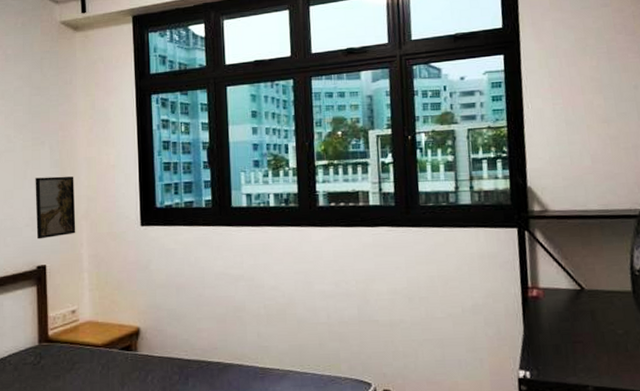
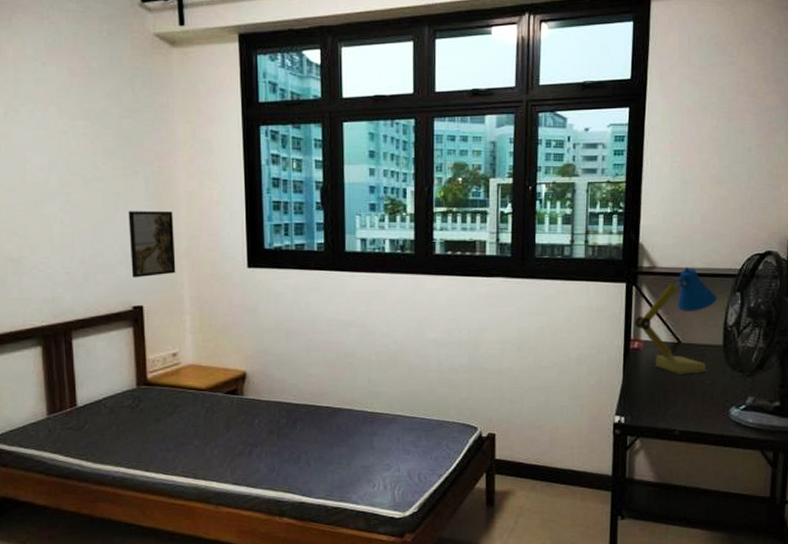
desk lamp: none [531,209,620,324] -> present [635,267,718,374]

